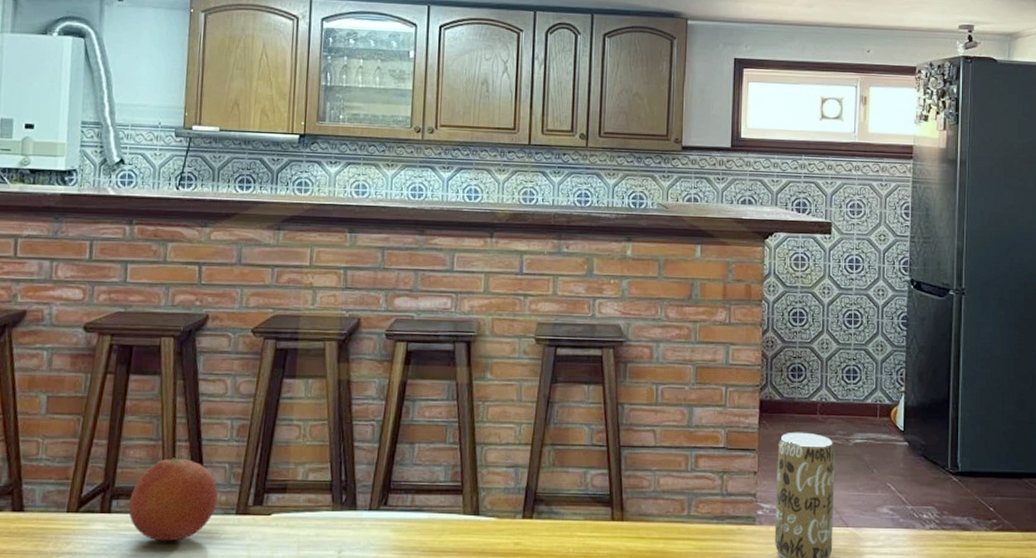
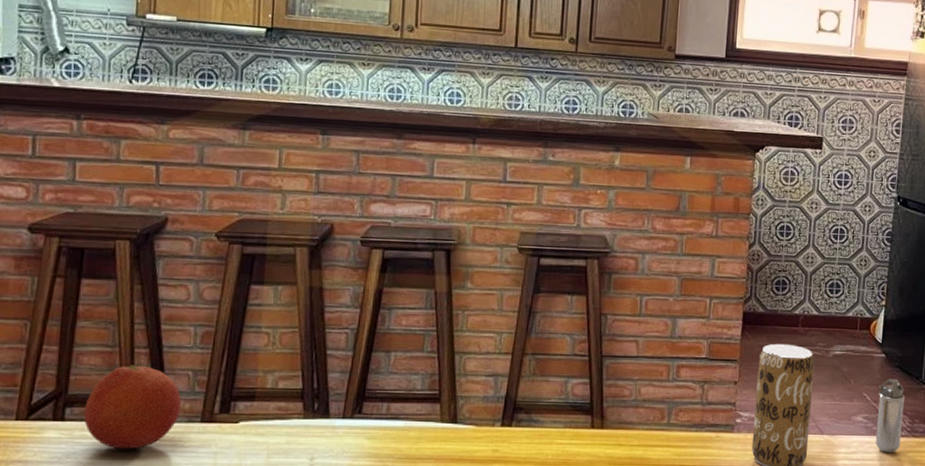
shaker: none [903,468,932,547] -> present [875,378,906,453]

